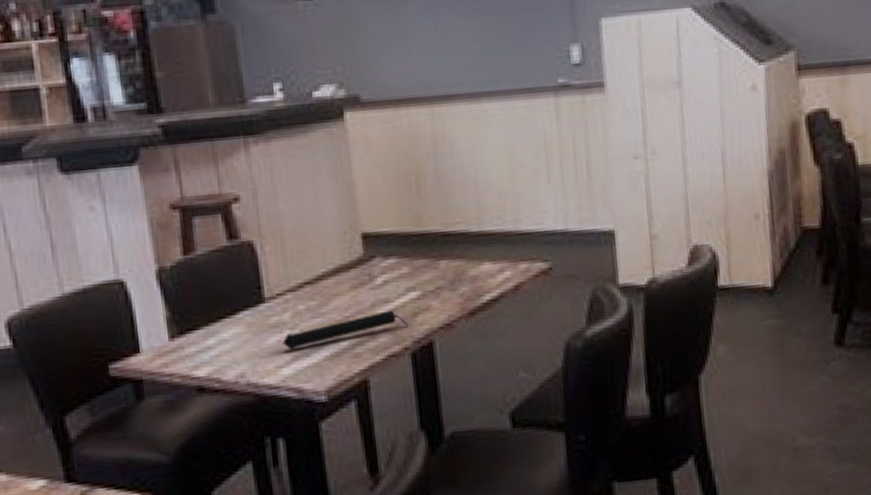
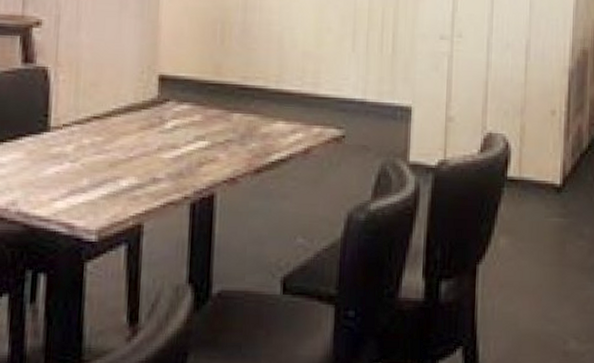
candle: present [282,310,408,350] -> none [61,156,192,184]

